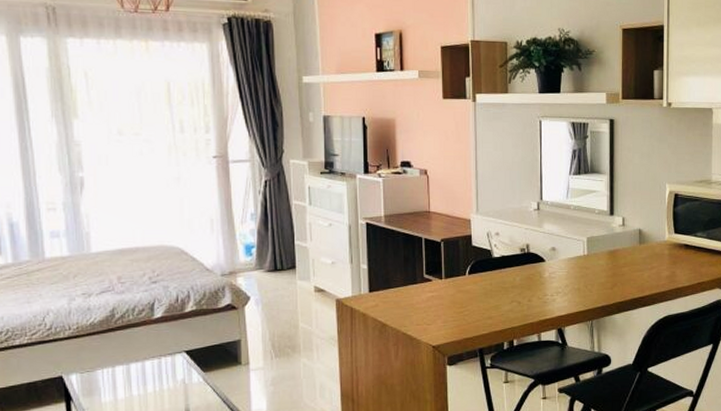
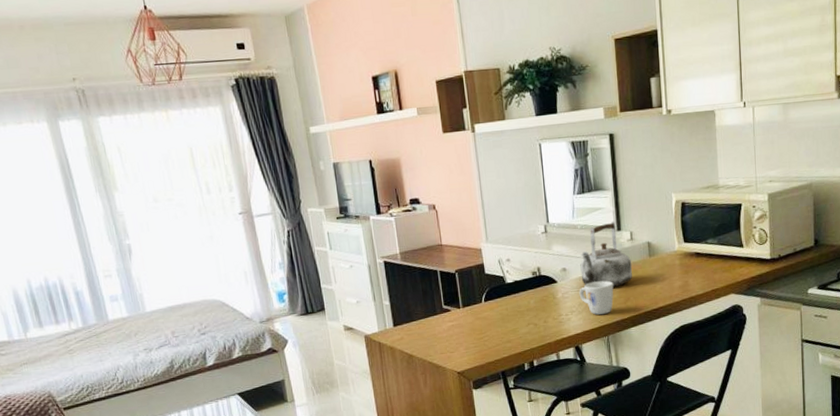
mug: none [566,264,602,299] -> present [579,280,614,315]
kettle: none [570,205,621,271] -> present [580,221,632,287]

